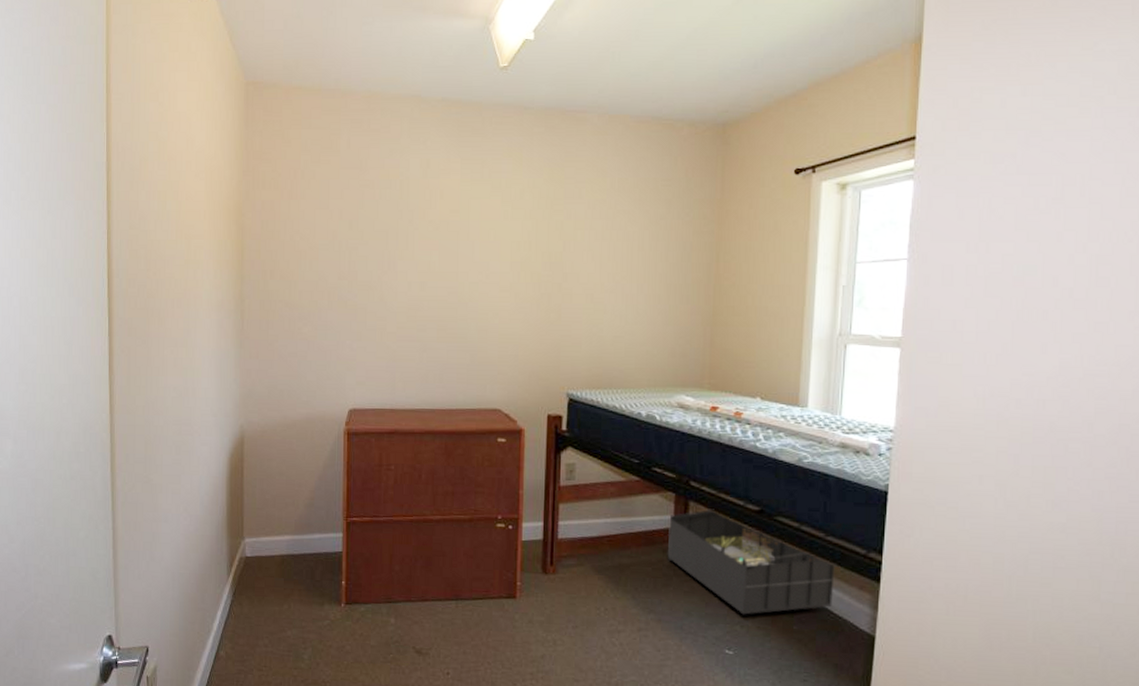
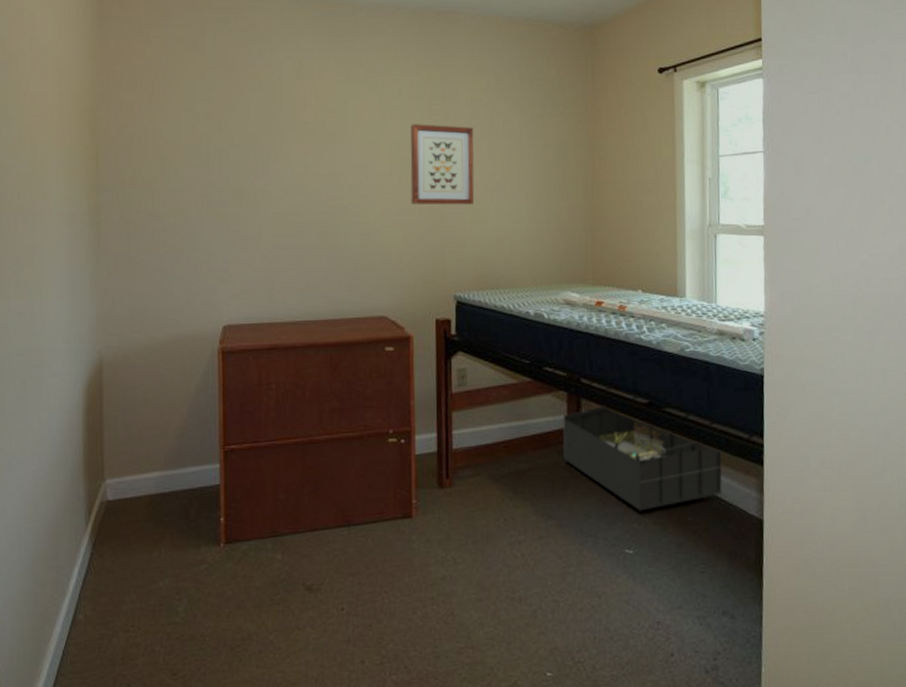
wall art: none [529,224,595,305] -> present [410,124,475,205]

